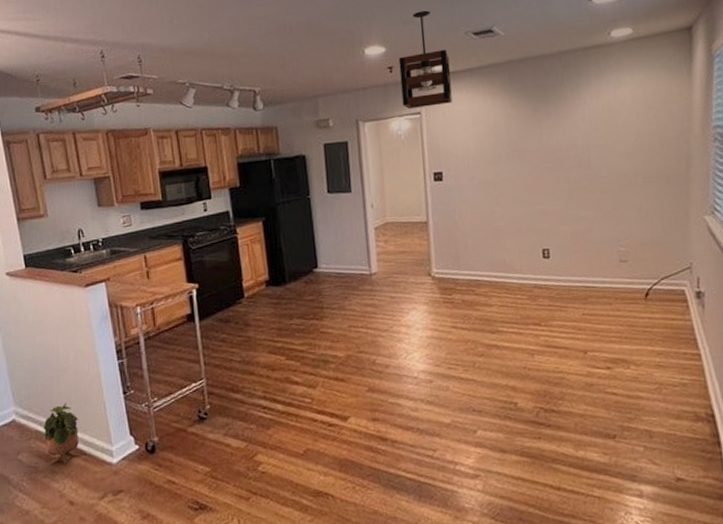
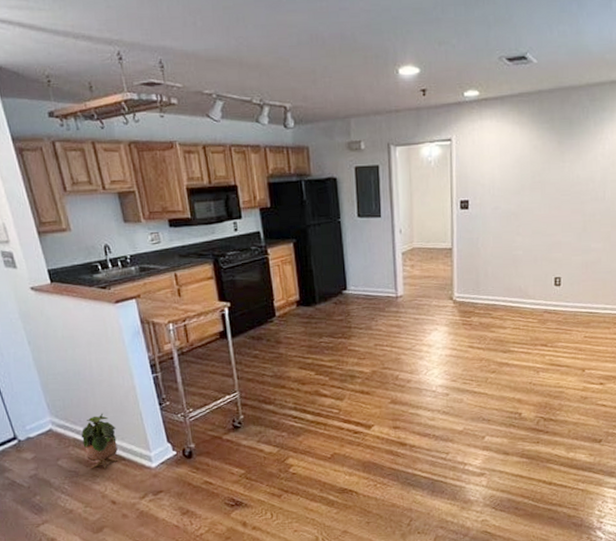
pendant light: present [398,10,453,110] -> none [432,30,483,136]

